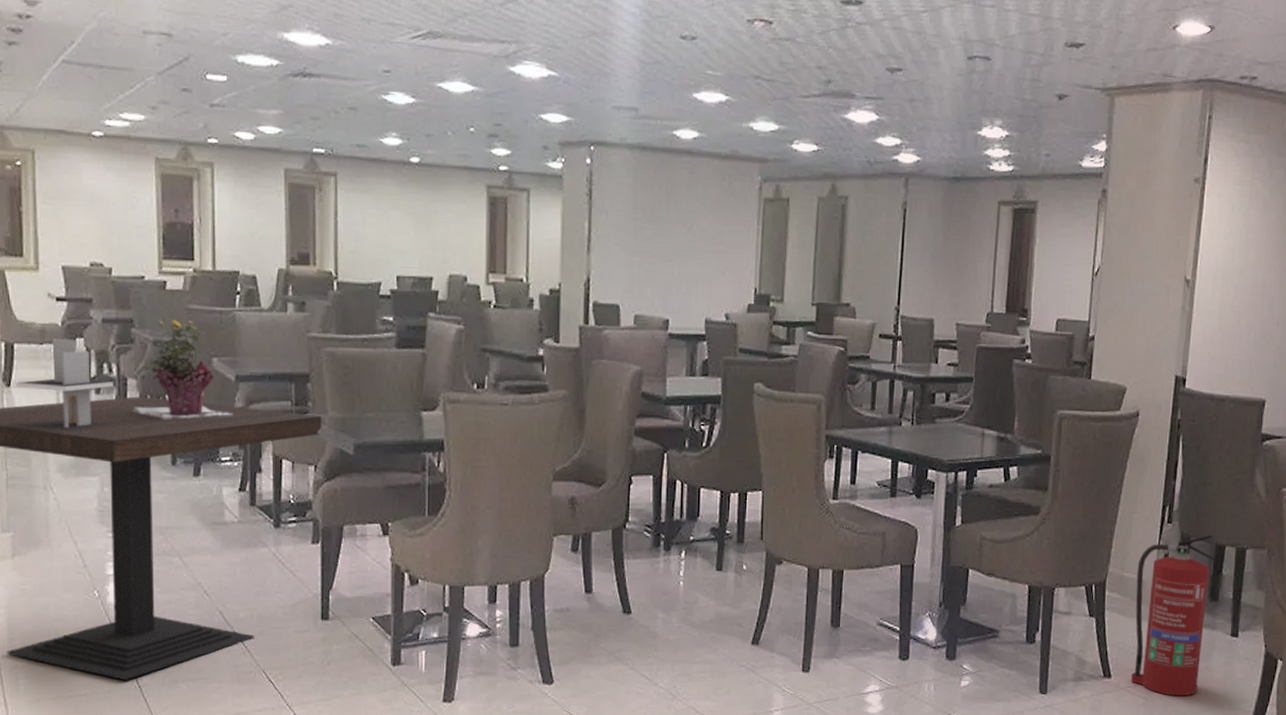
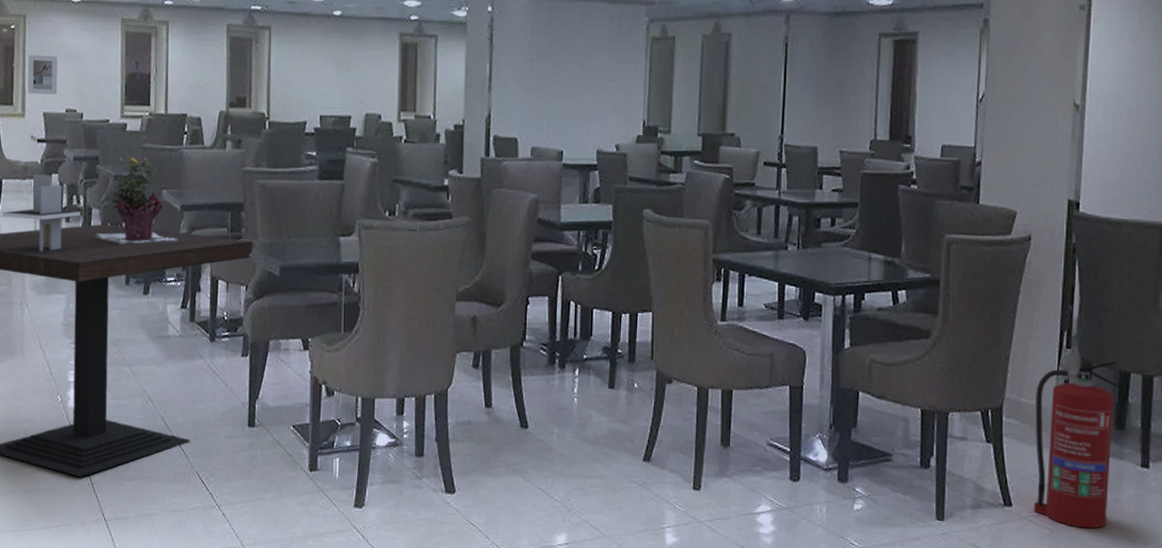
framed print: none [39,197,79,245] -> present [27,54,58,95]

